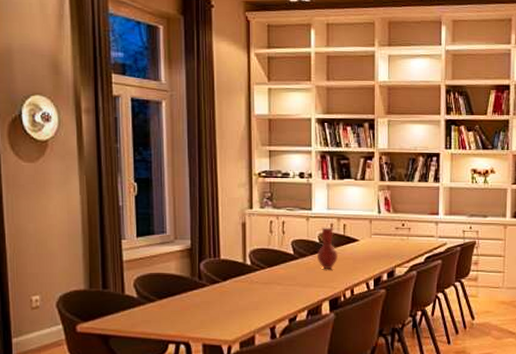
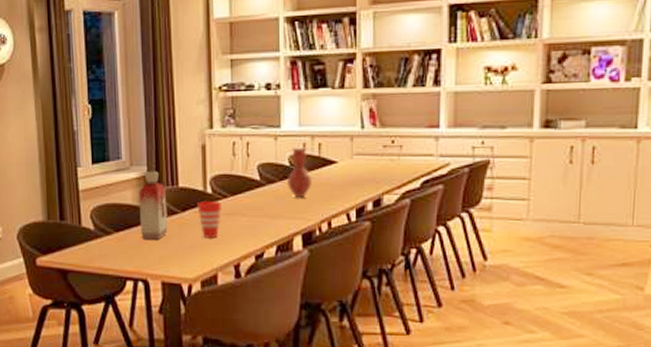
bottle: none [182,245,210,307] -> present [138,171,168,241]
cup: none [237,271,260,305] -> present [197,200,223,239]

